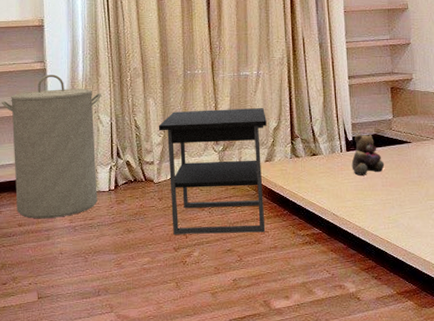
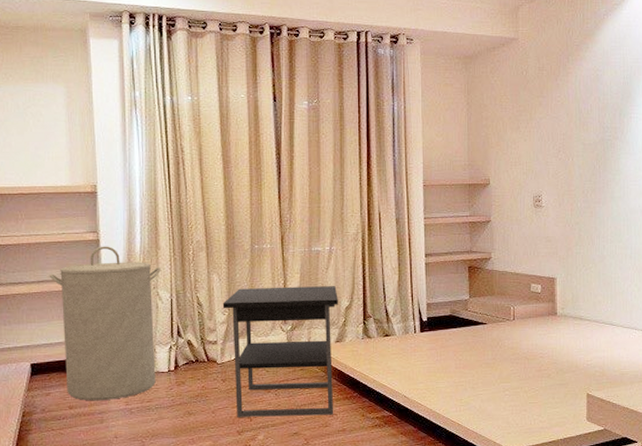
teddy bear: present [351,134,385,176] -> none [425,314,459,357]

